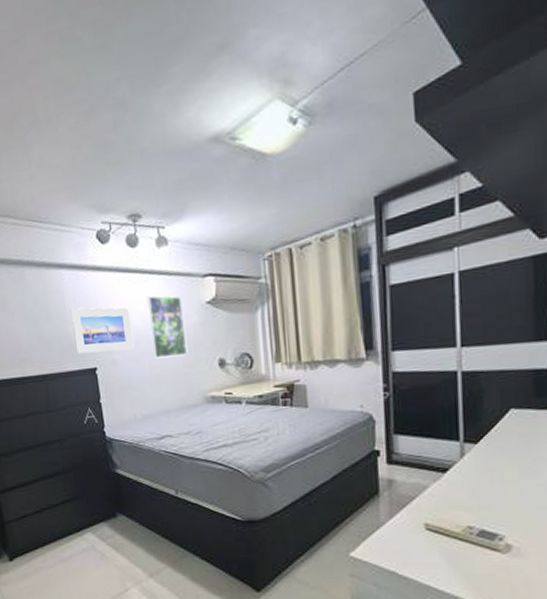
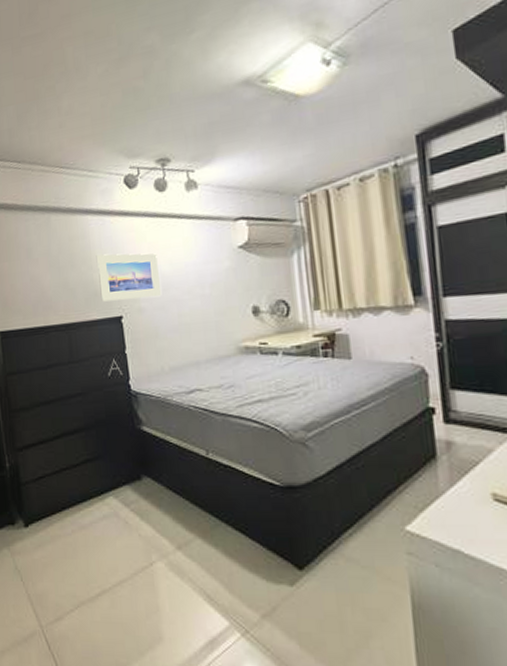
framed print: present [146,295,188,359] -> none [175,240,219,307]

